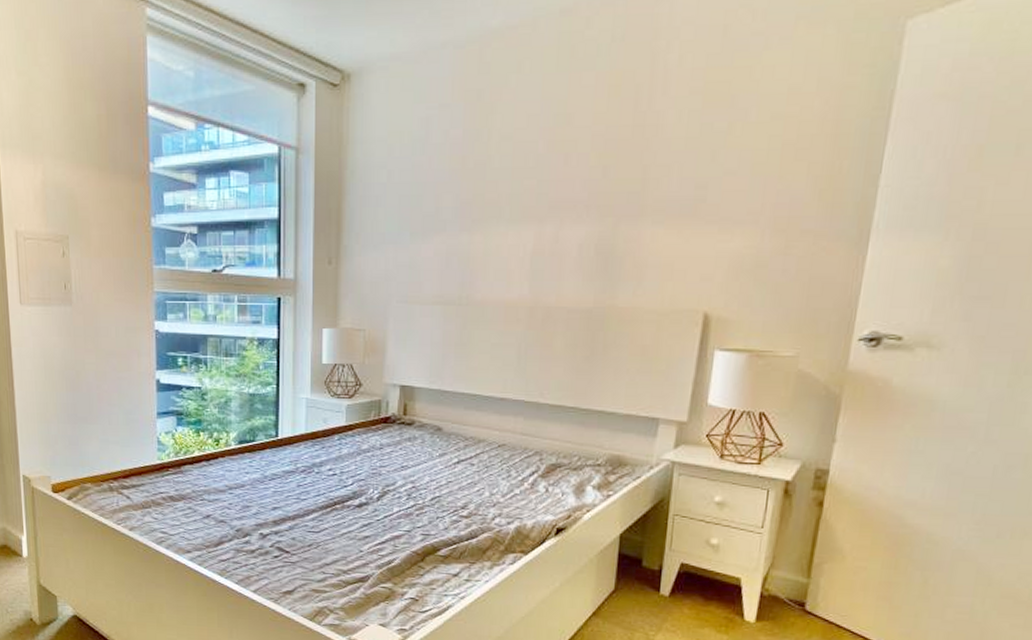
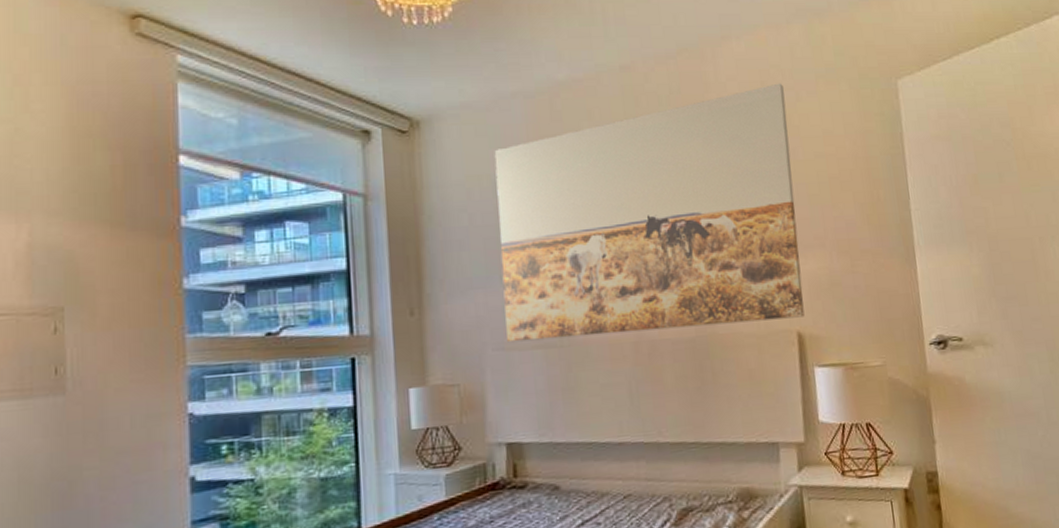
wall art: none [411,26,751,298] -> present [494,83,805,343]

